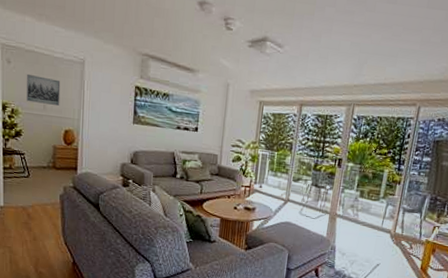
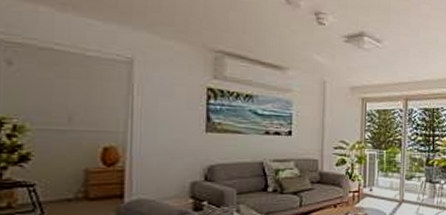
wall art: present [27,73,61,106] -> none [40,77,96,116]

